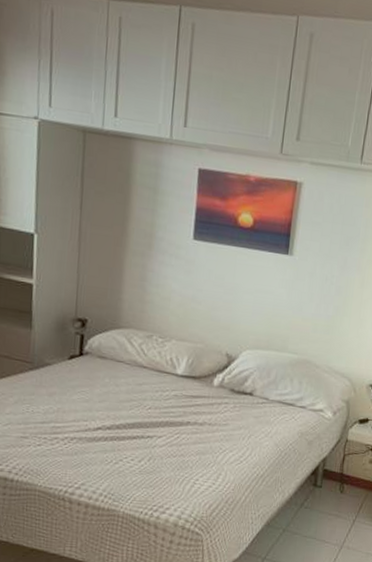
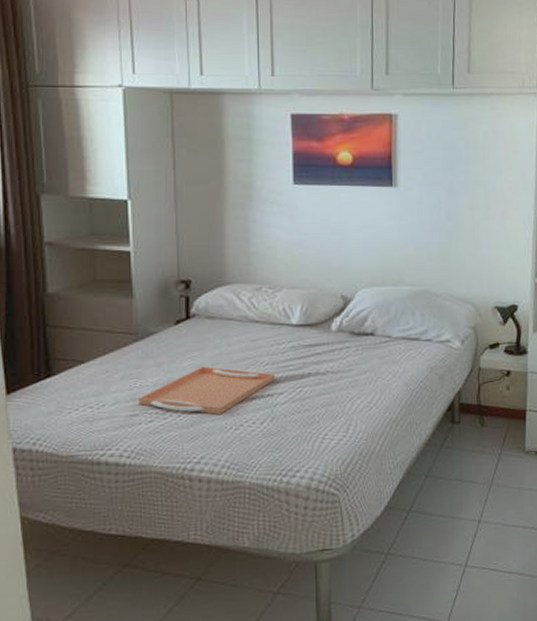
serving tray: none [29,401,156,449] -> present [139,366,275,415]

